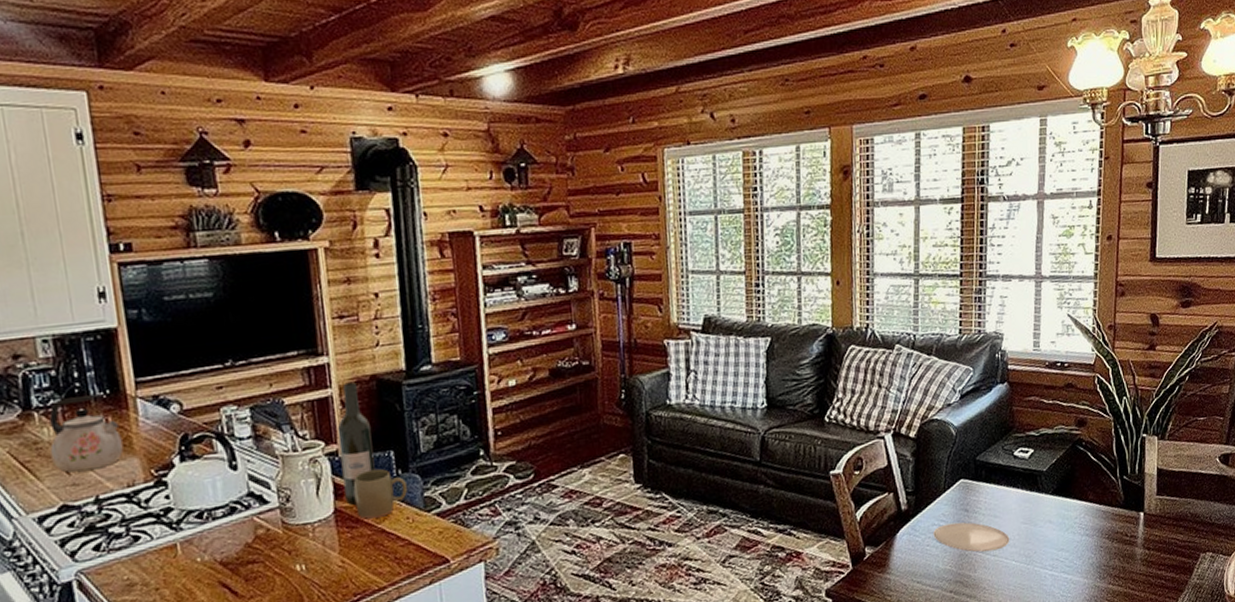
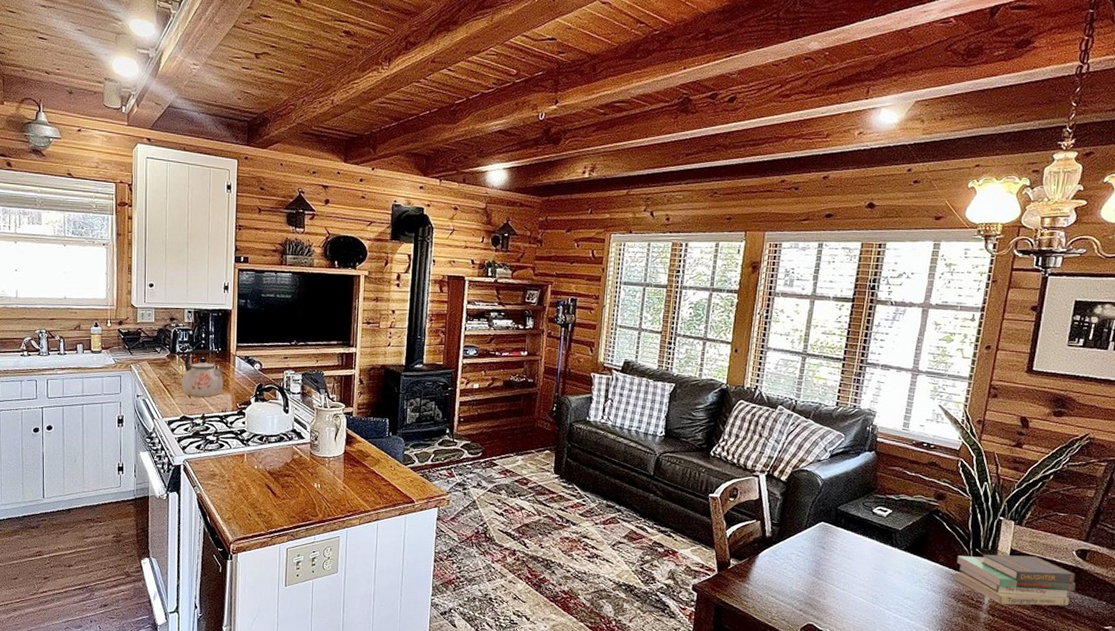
wine bottle: present [337,381,375,505] -> none [353,367,376,450]
mug: present [353,468,407,519] -> none [358,428,394,463]
plate: present [933,522,1010,552] -> none [791,555,860,586]
books: none [1106,471,1222,535] -> present [954,554,1076,606]

